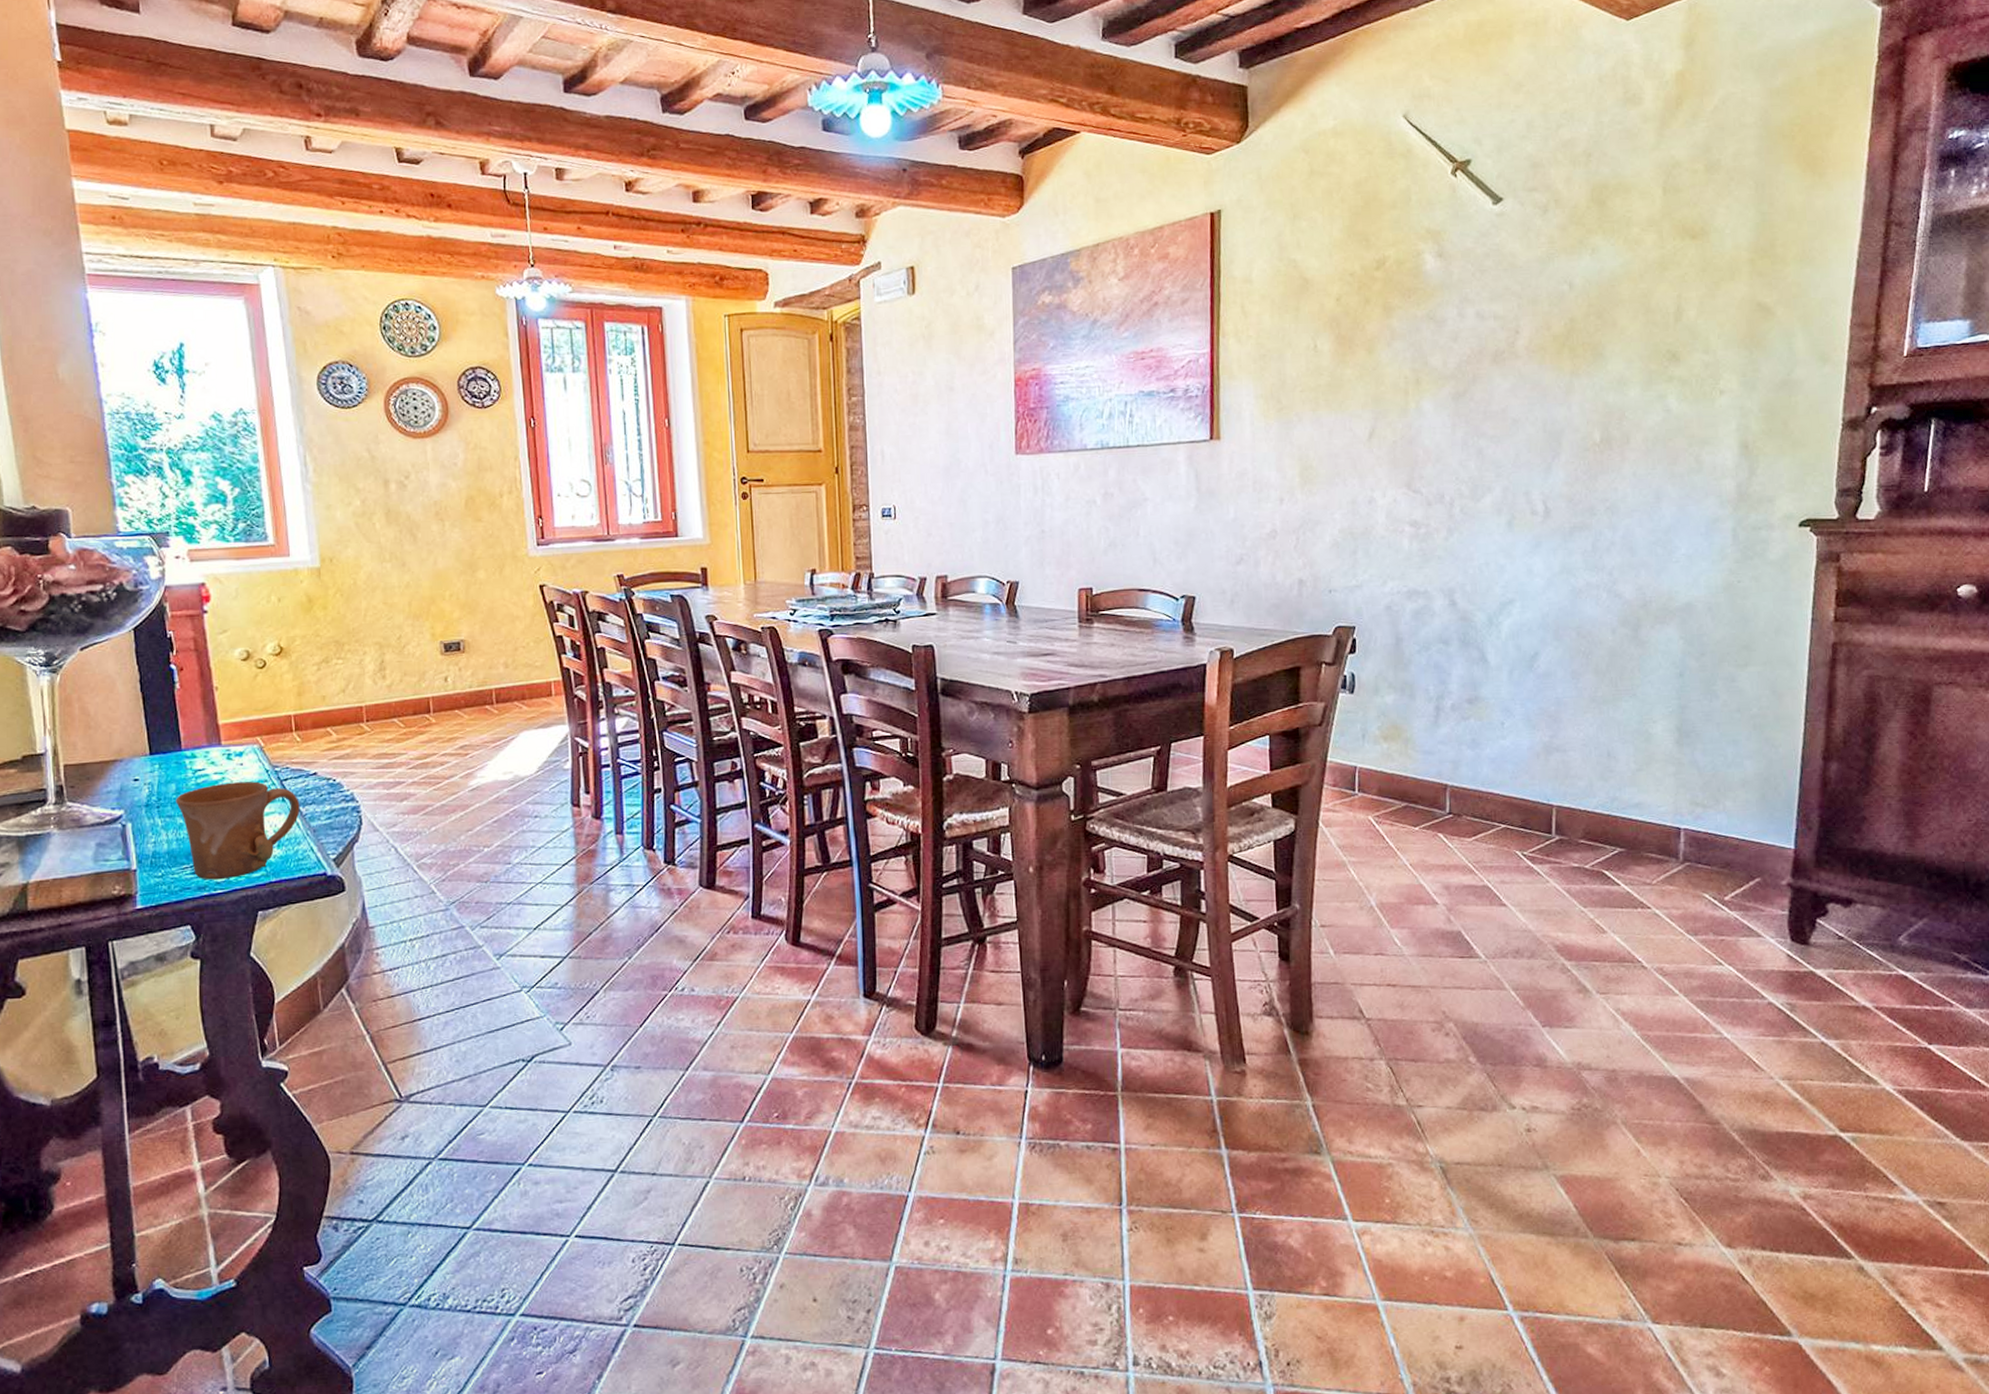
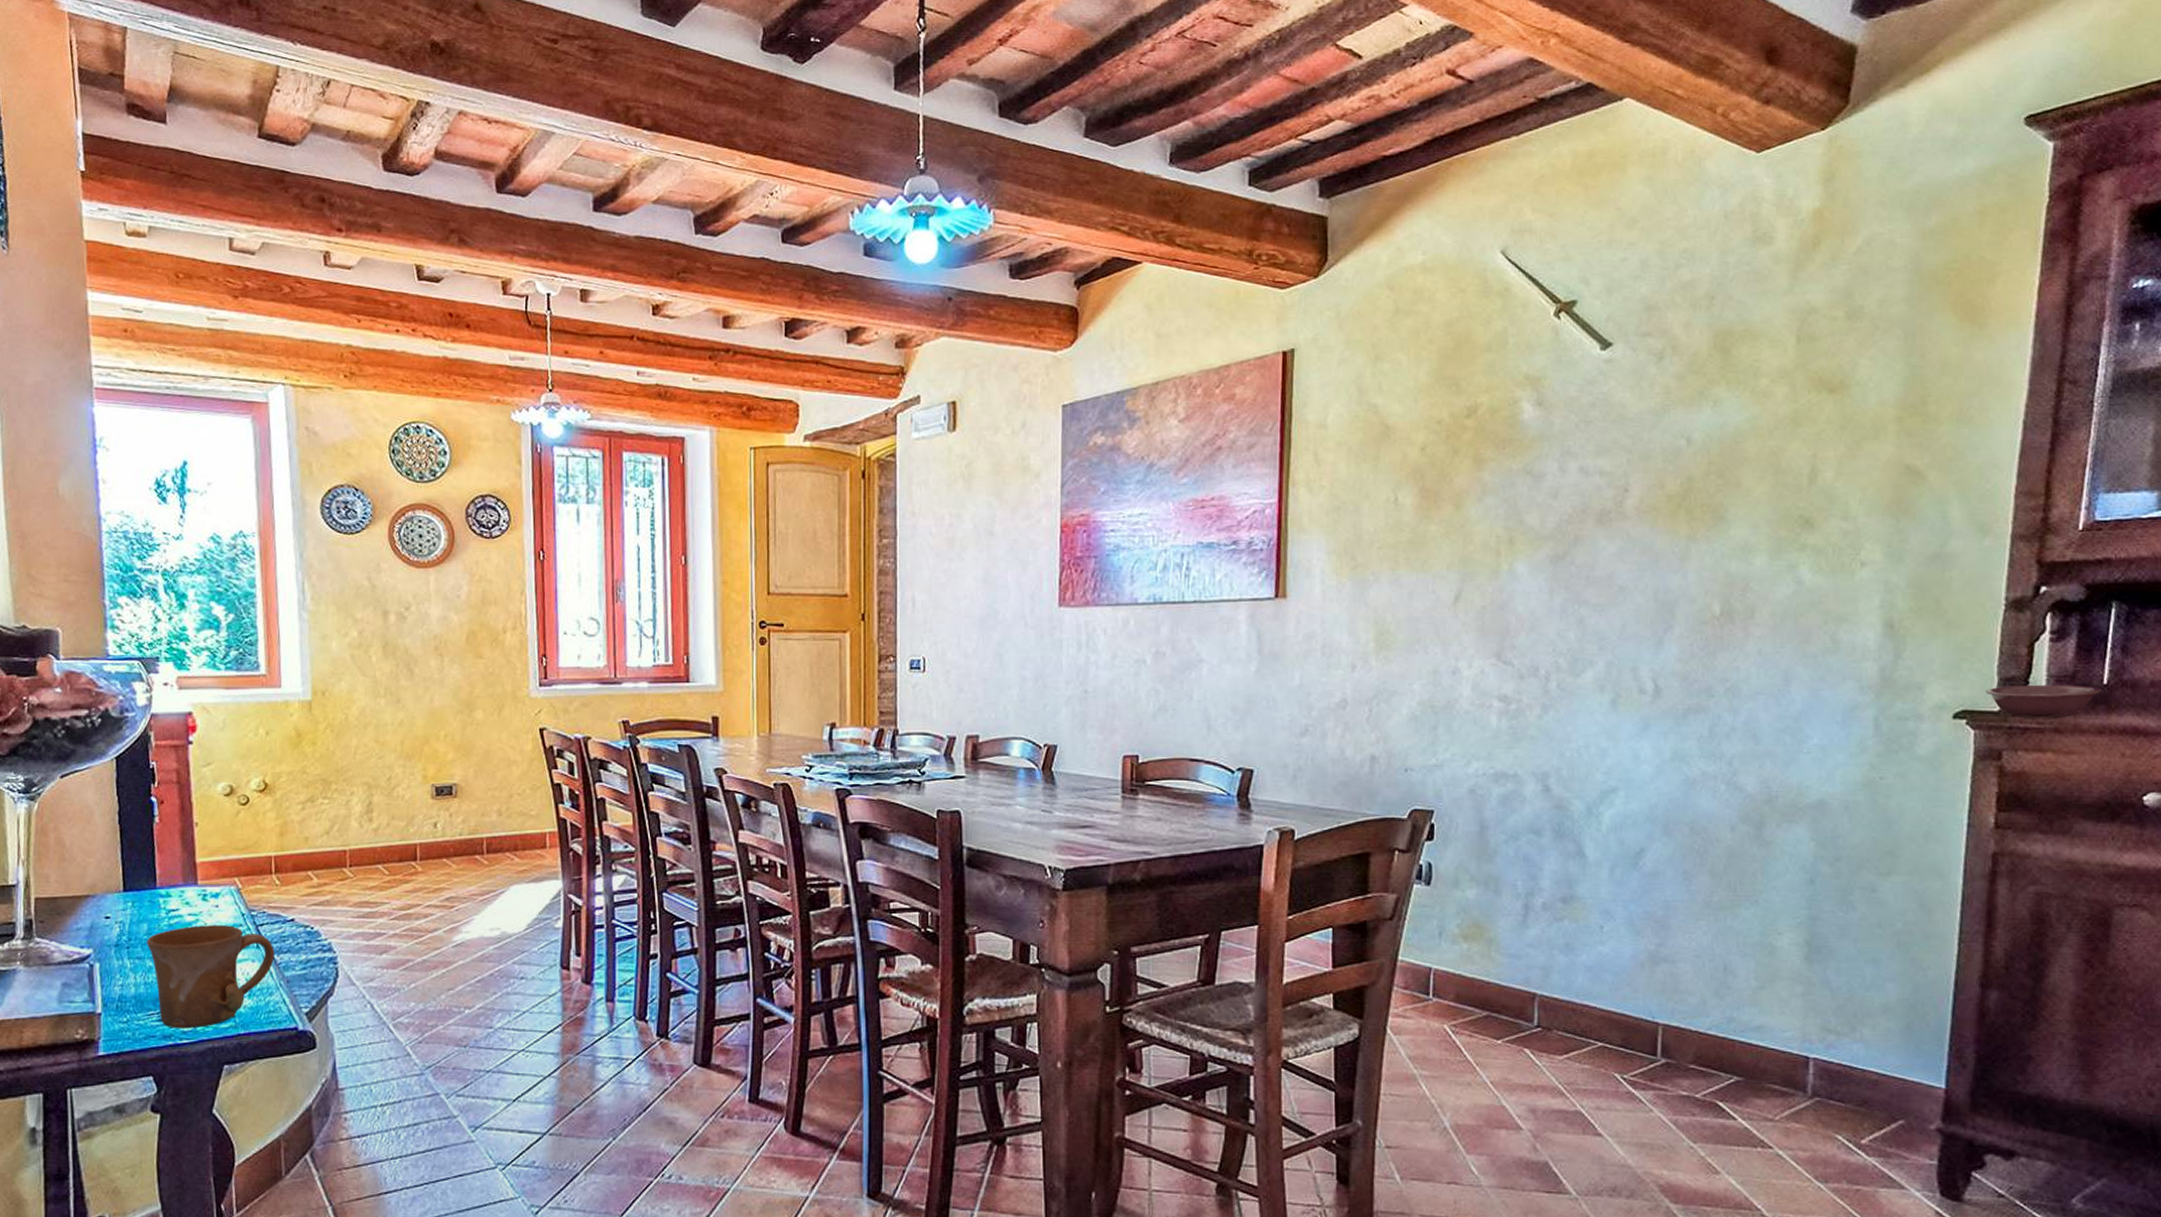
ceramic bowl: none [1826,493,1924,525] -> present [1985,684,2102,719]

